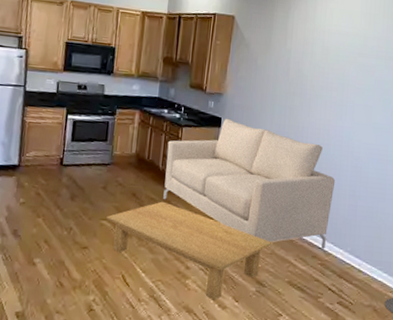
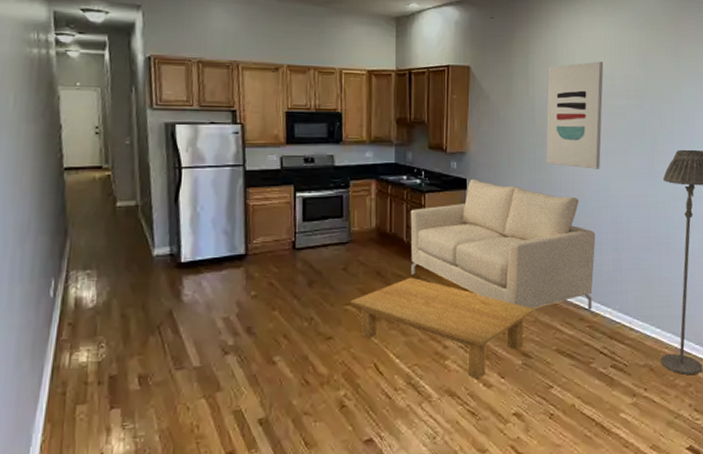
wall art: none [296,22,359,121] -> present [546,61,604,169]

